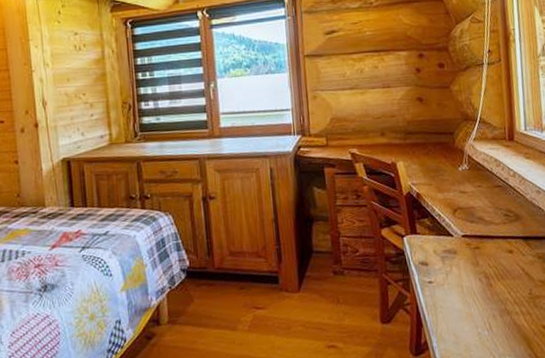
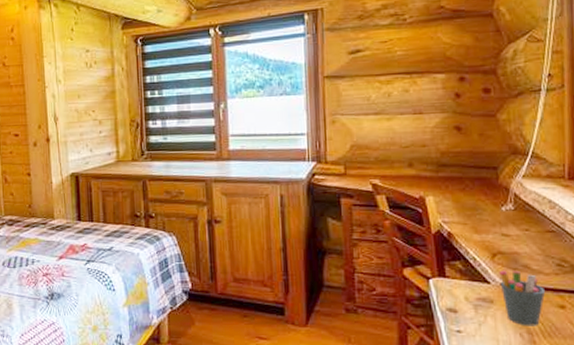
pen holder: none [460,222,497,272] -> present [499,270,546,326]

